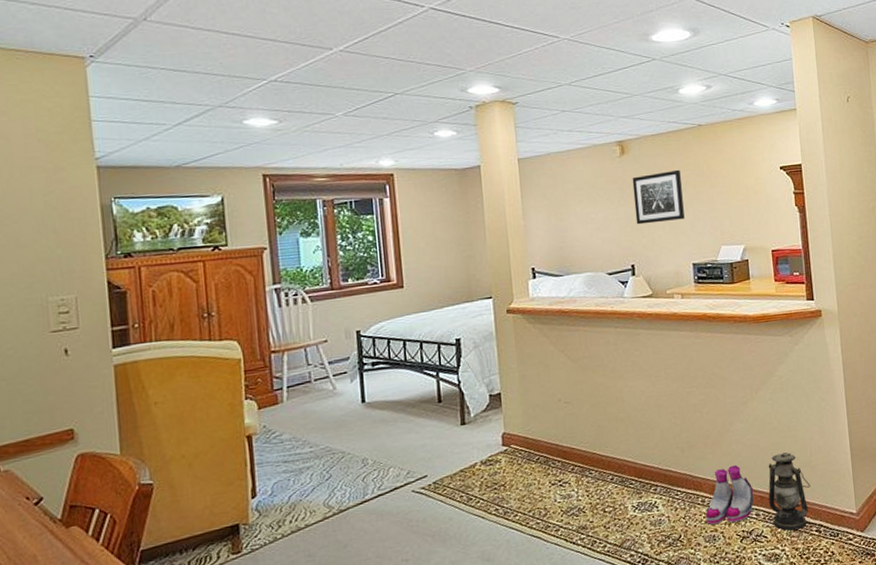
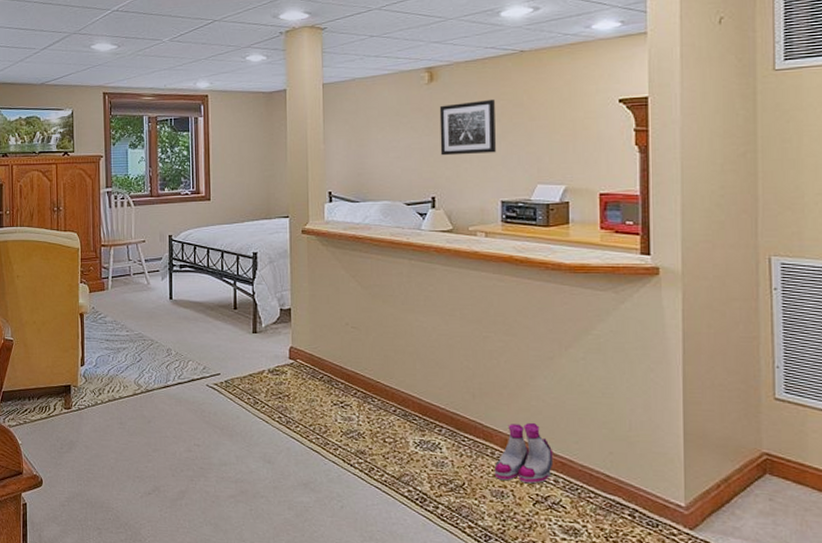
lantern: present [768,452,811,531] -> none [571,420,626,508]

